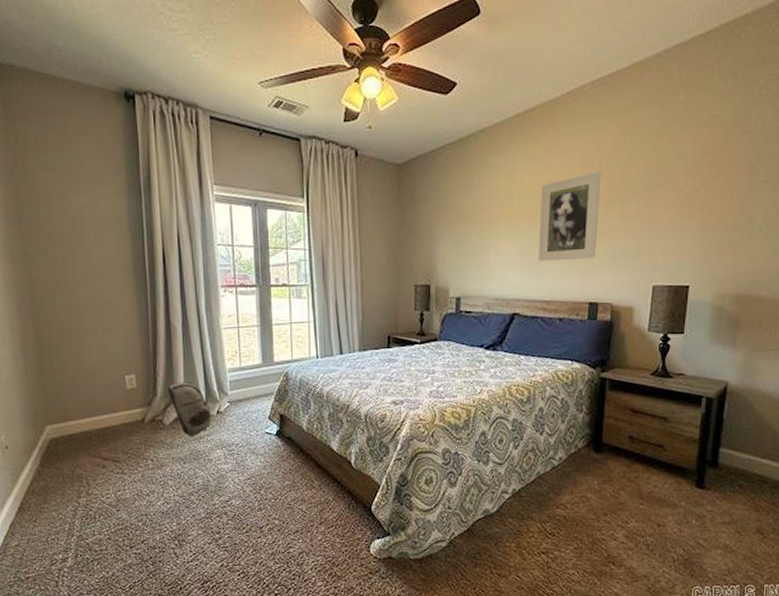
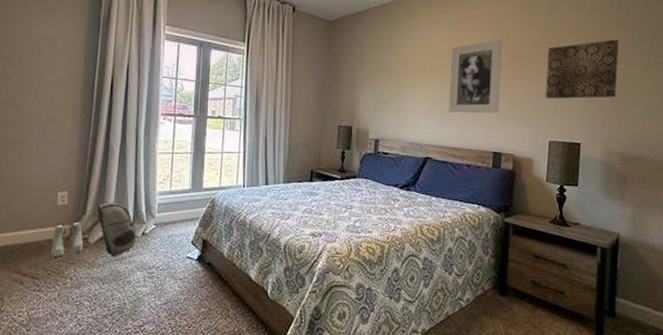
boots: none [127,403,159,440] -> present [51,220,83,257]
wall art: none [650,159,742,237] -> present [545,39,619,99]

